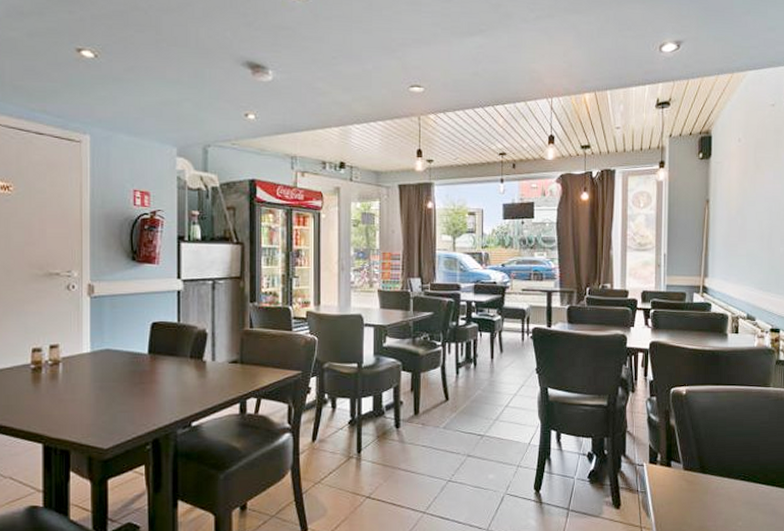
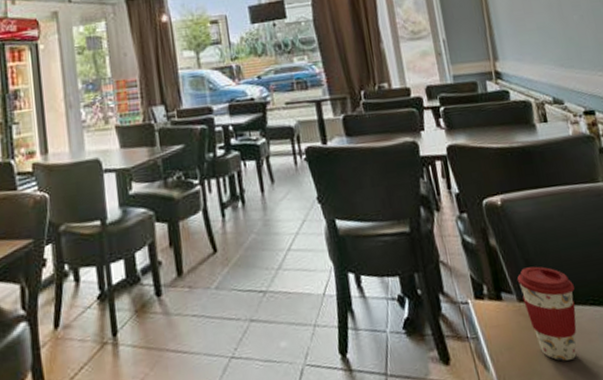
coffee cup: none [686,445,731,518] -> present [516,266,577,361]

